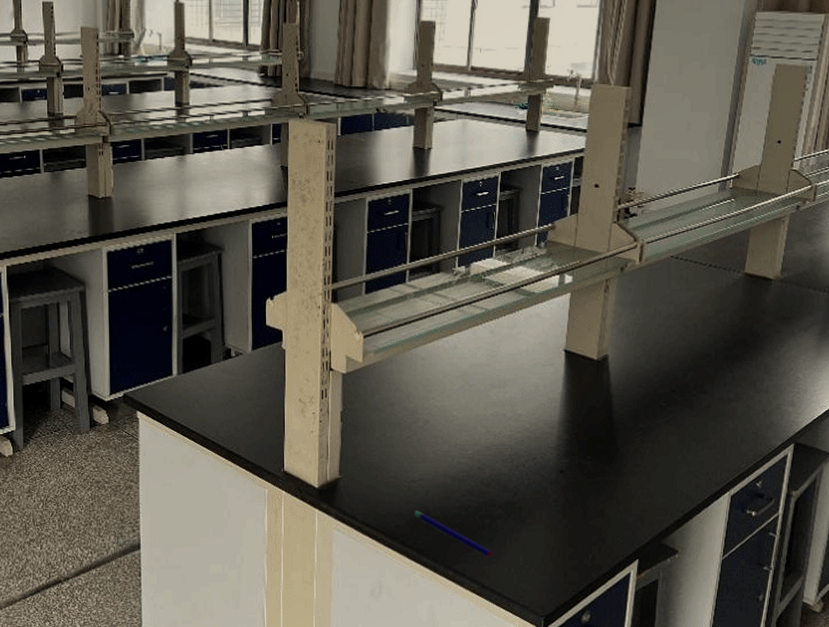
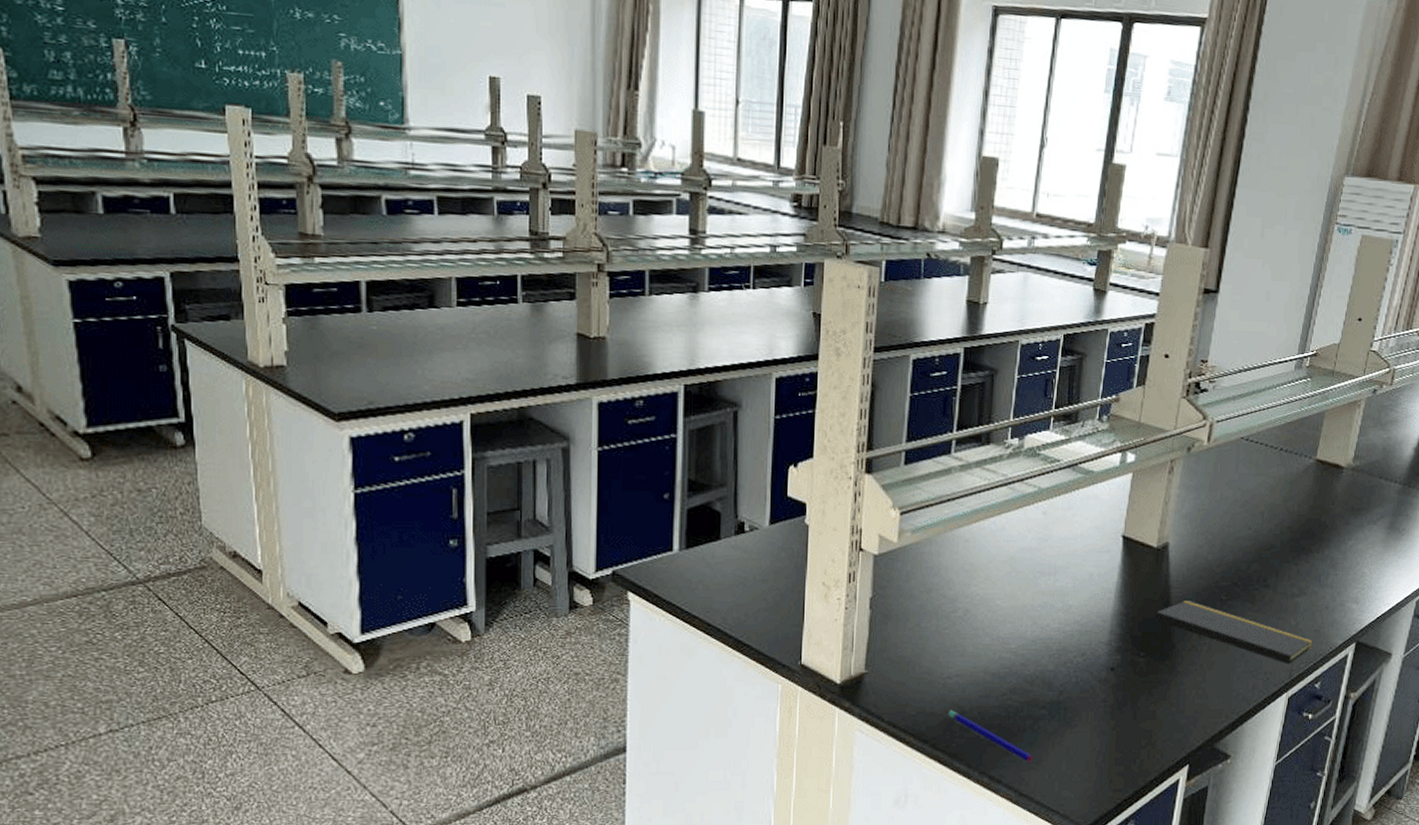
notepad: none [599,407,753,482] -> present [1155,599,1314,683]

